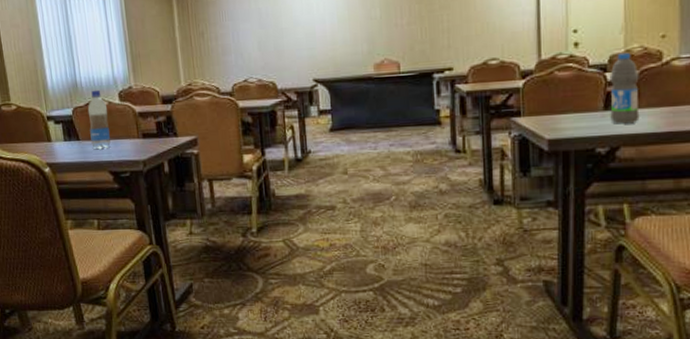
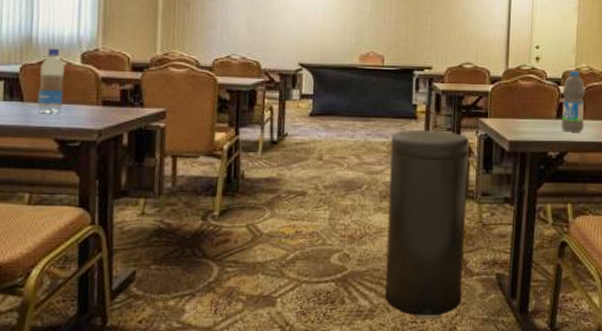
pedal bin: none [416,134,506,326] -> present [384,129,469,319]

